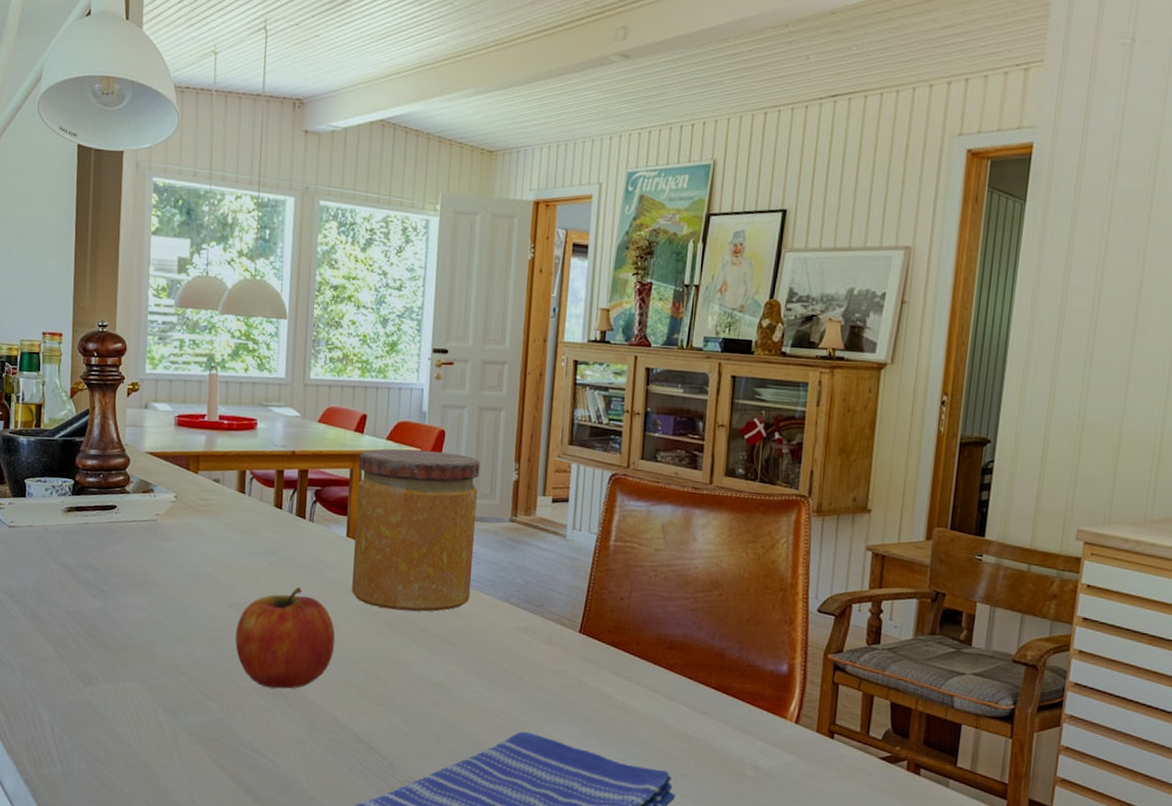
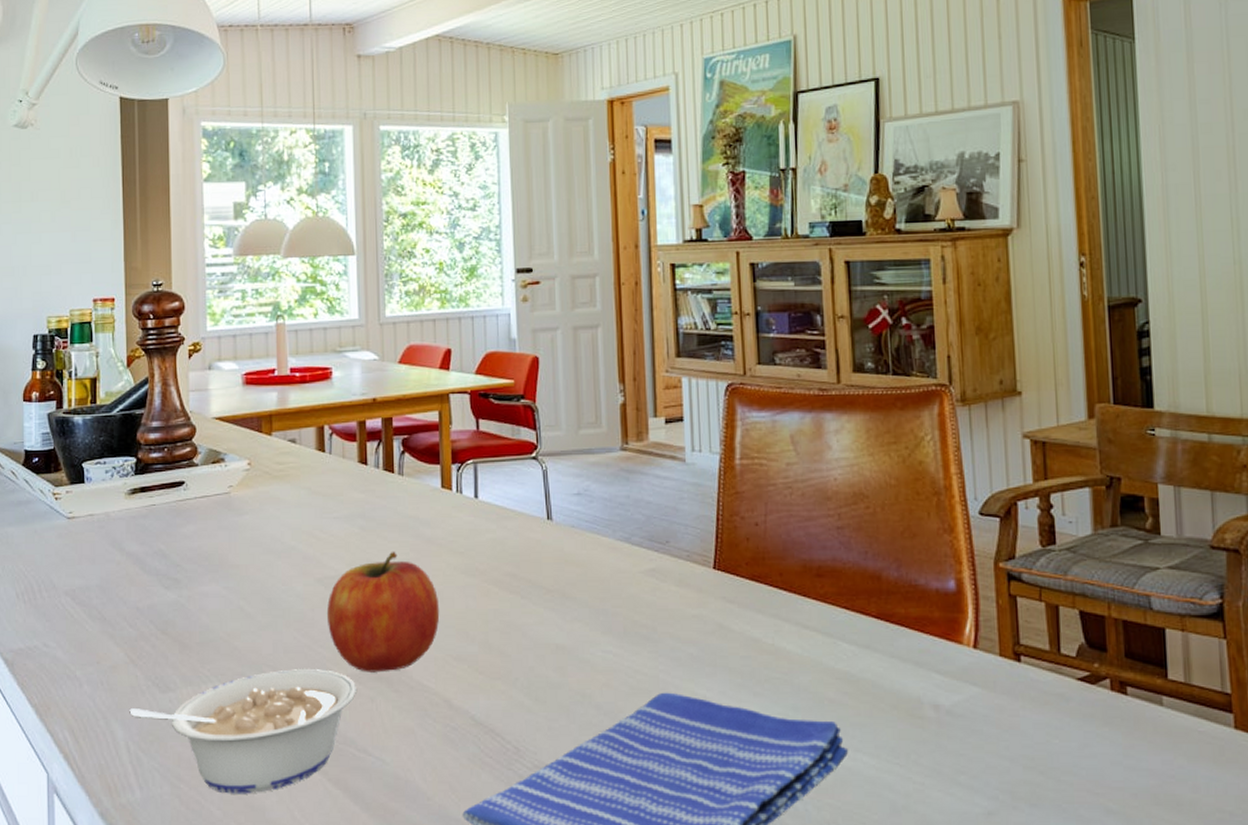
legume: none [55,677,256,778] -> present [129,669,356,794]
jar: present [352,449,480,612] -> none [447,381,586,566]

